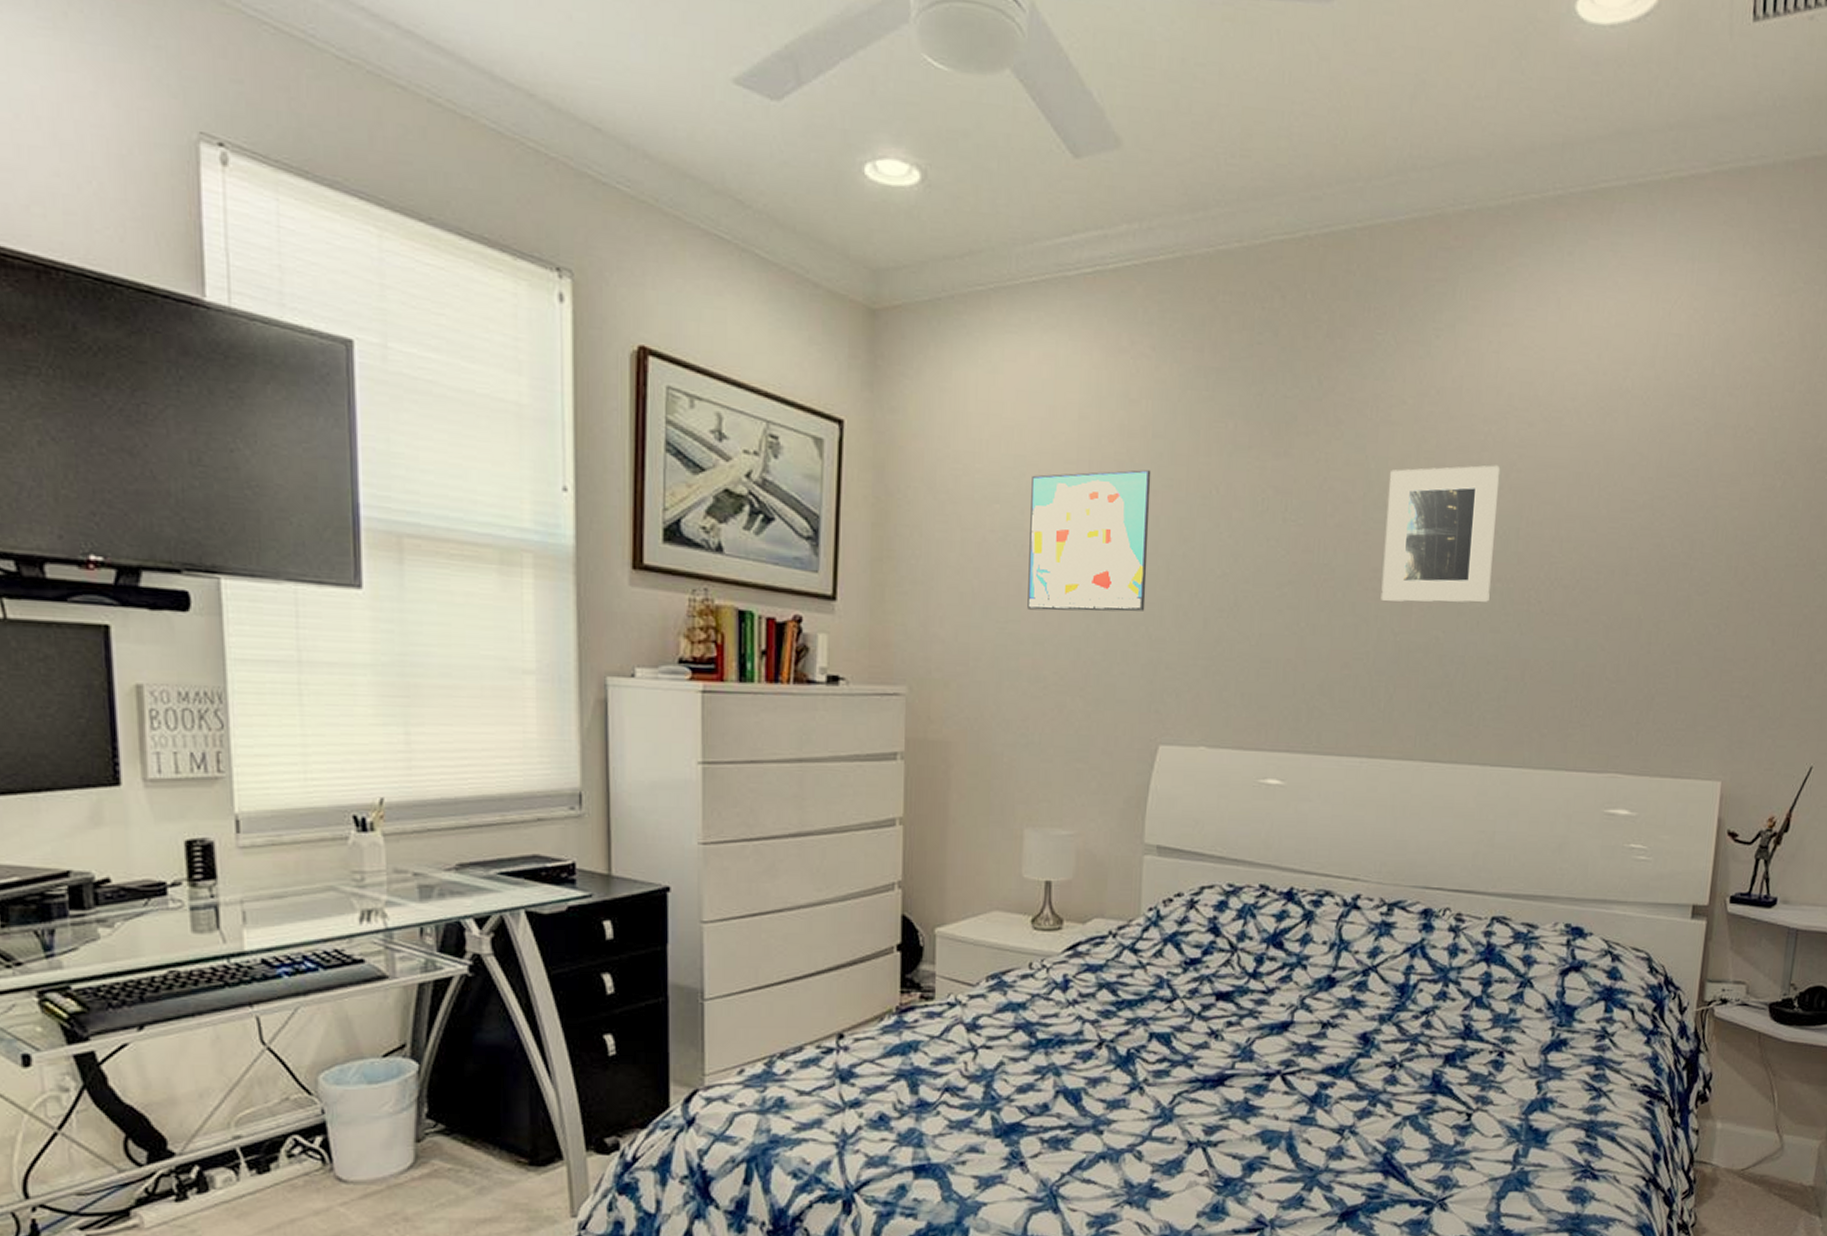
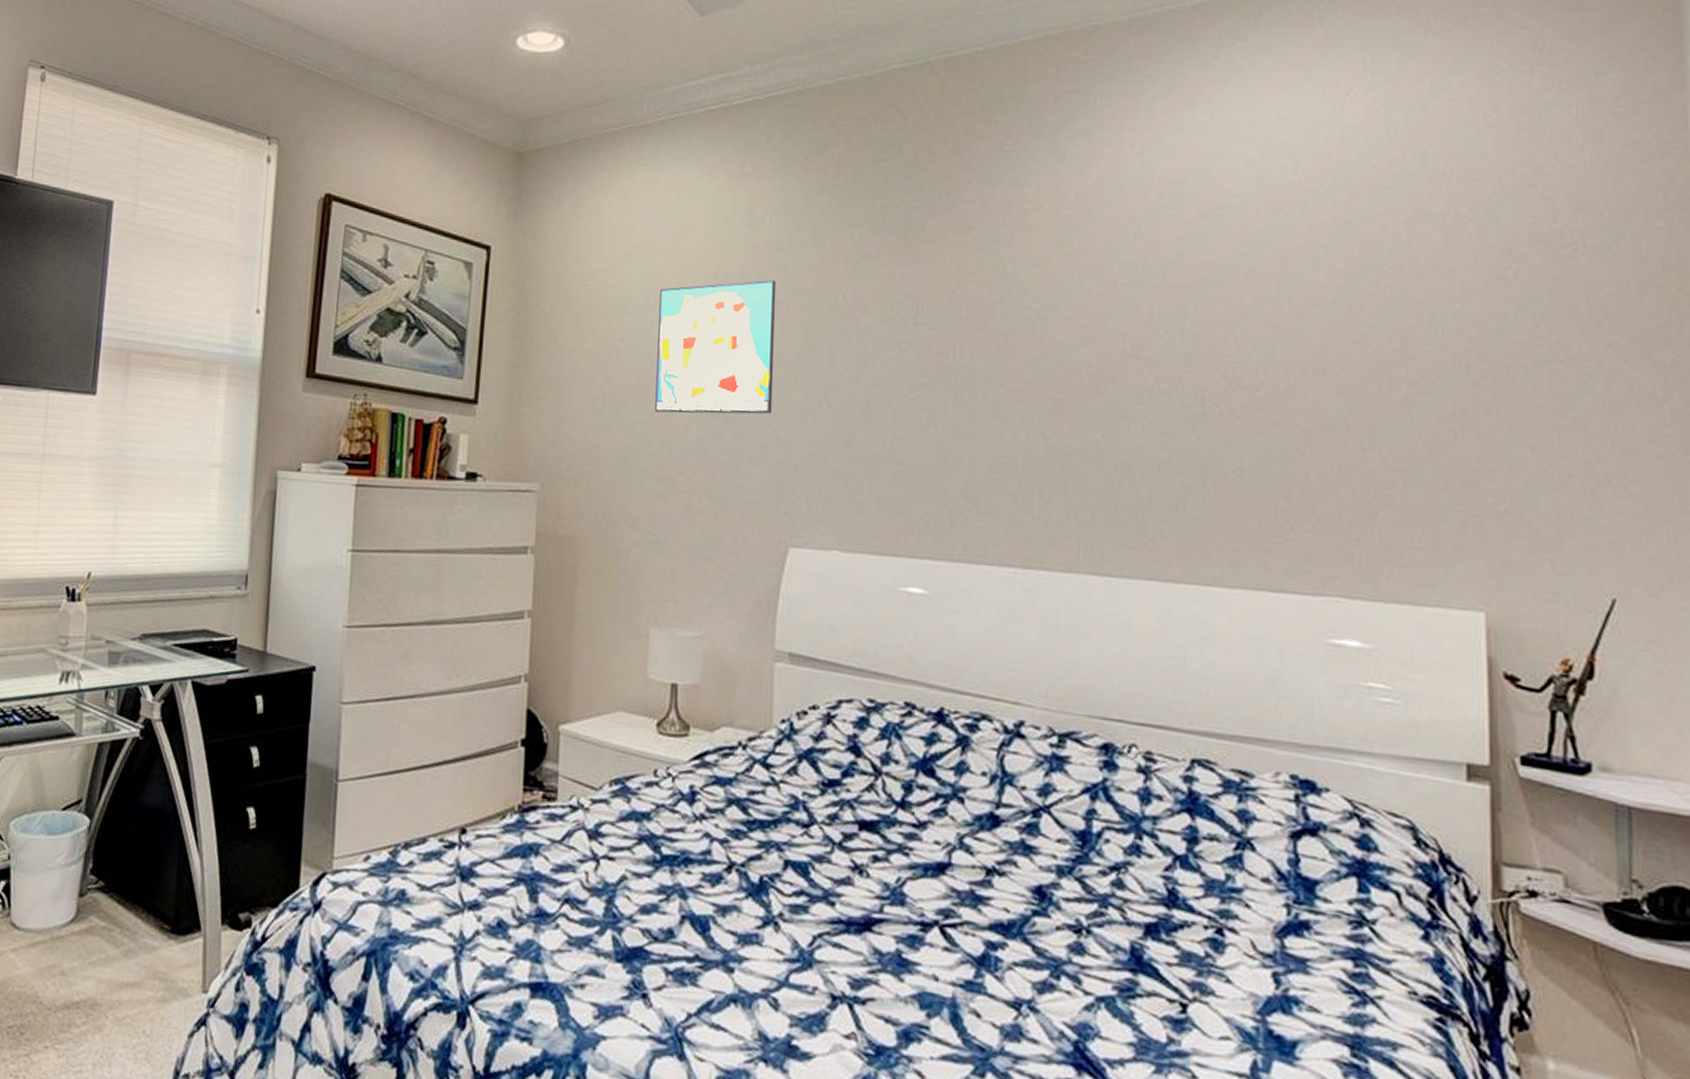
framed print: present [1381,465,1499,603] -> none [1027,264,1155,405]

